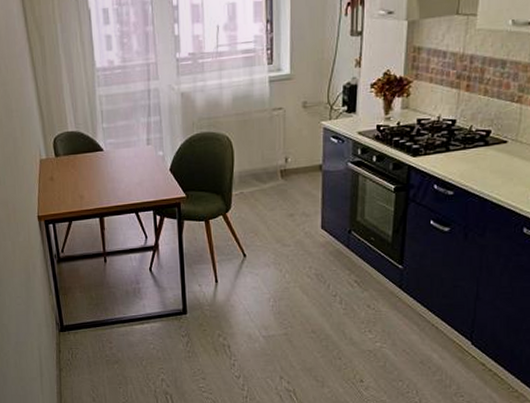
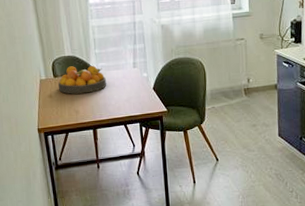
fruit bowl: none [60,143,116,177] -> present [58,66,107,94]

